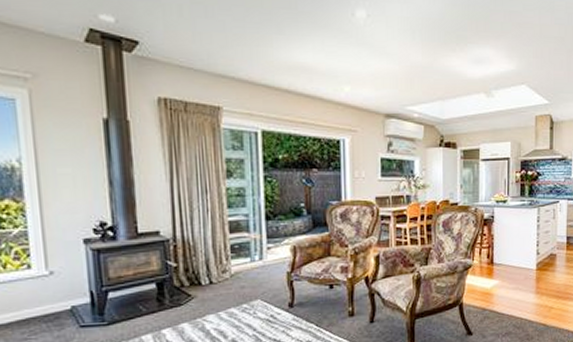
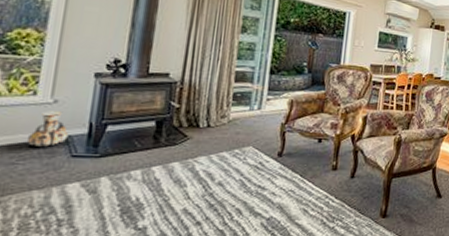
vase: none [32,282,72,320] -> present [26,111,69,147]

